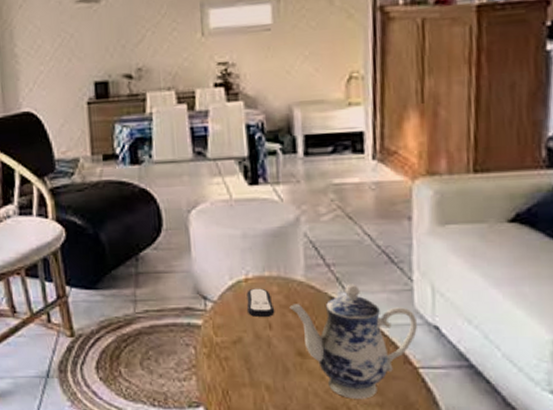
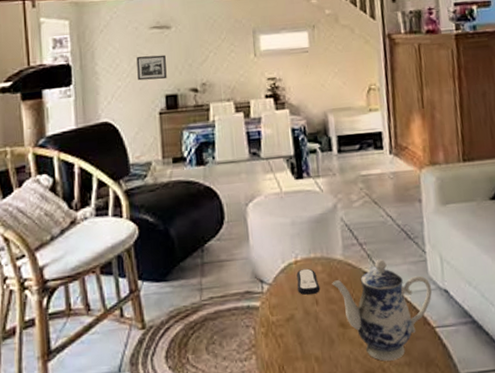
picture frame: none [60,34,96,65] -> present [136,54,167,81]

